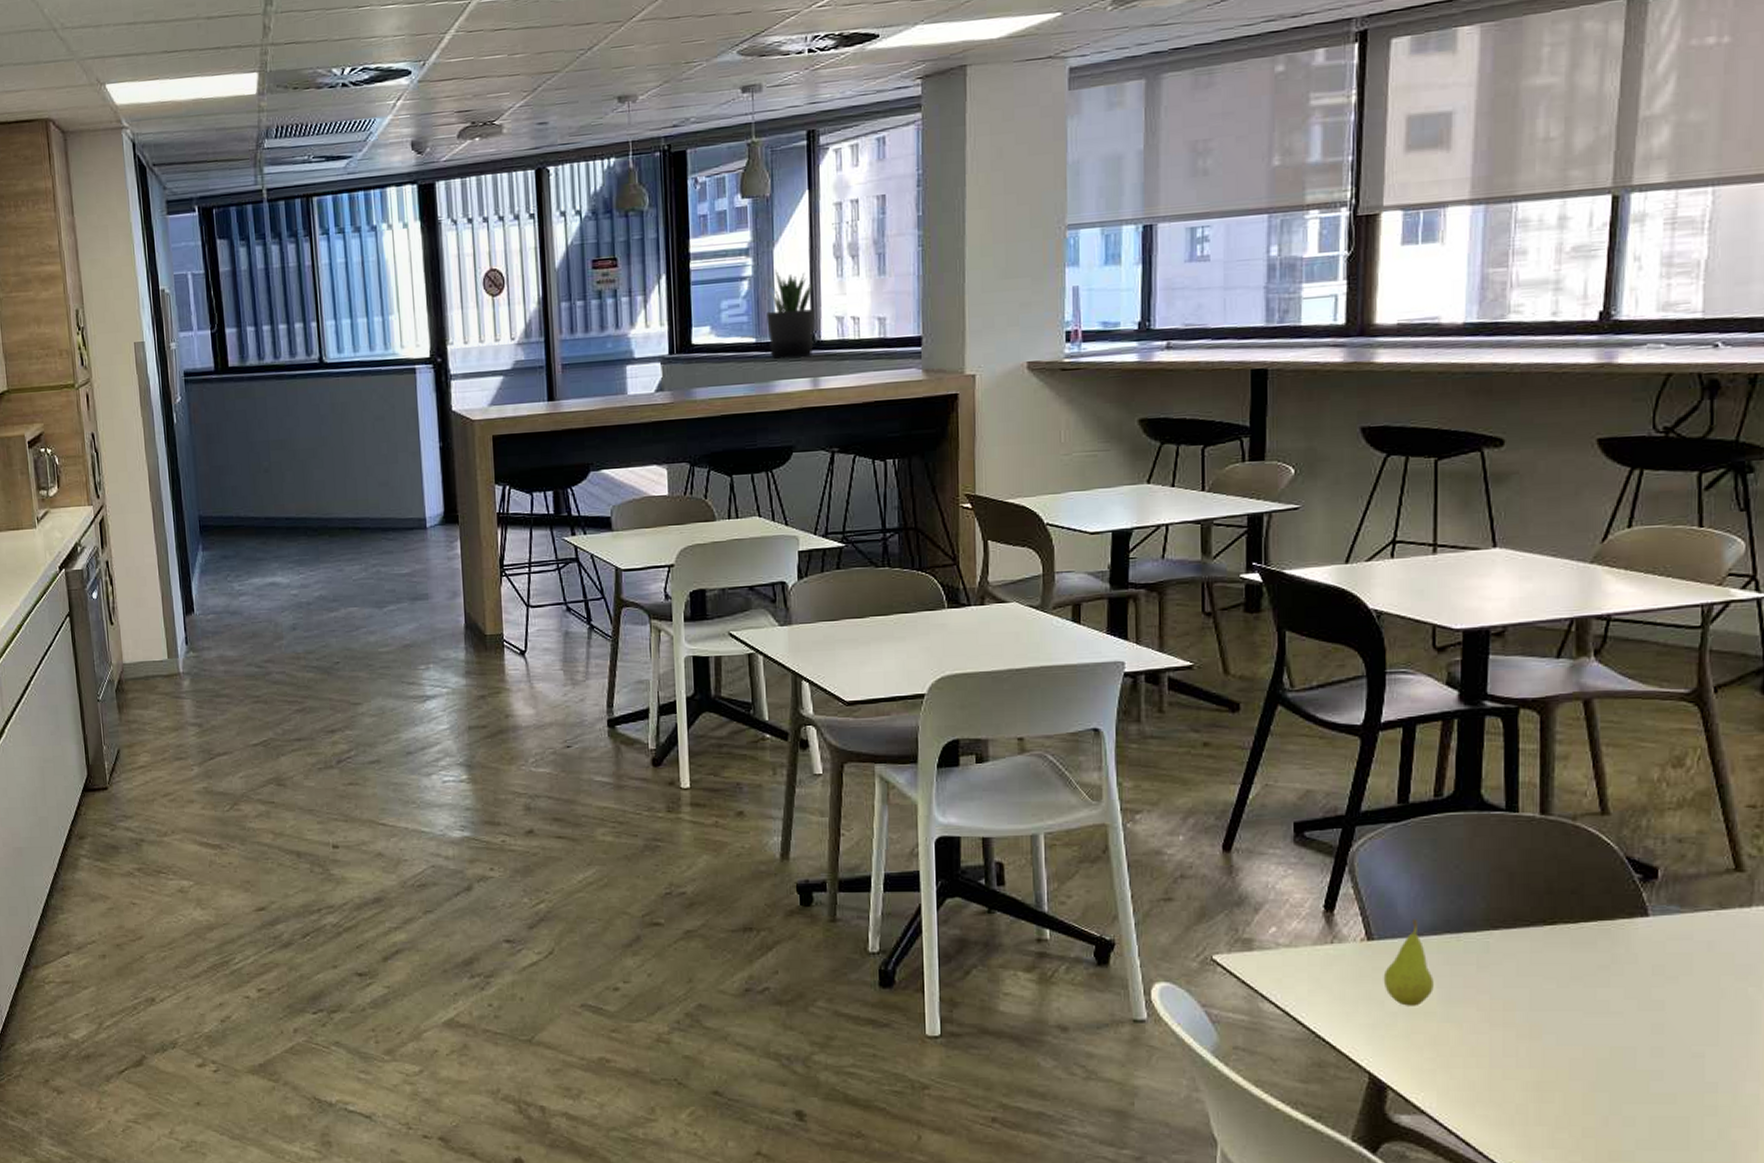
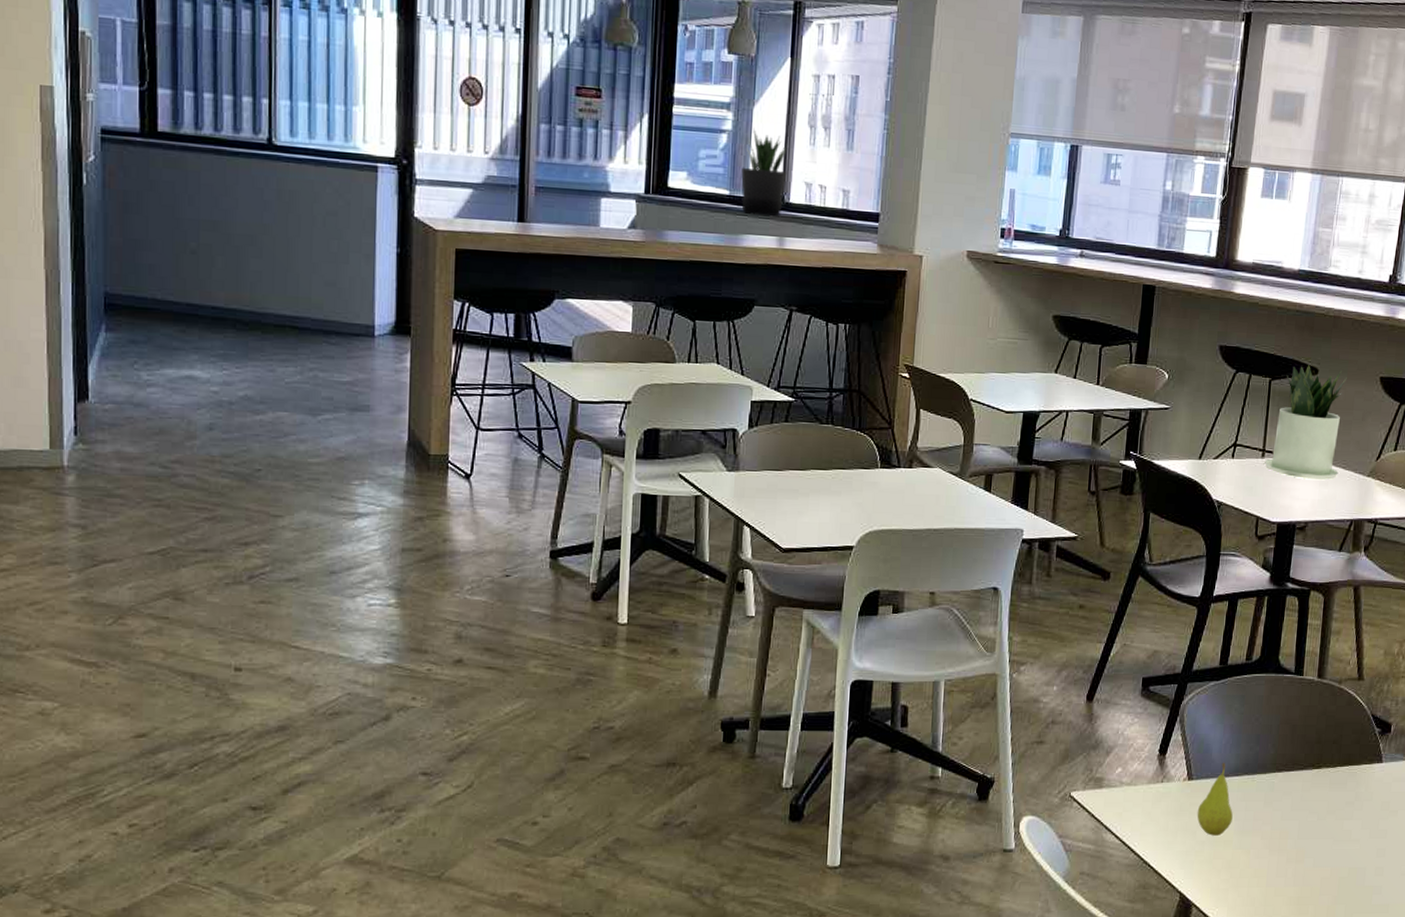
planter: none [1438,436,1547,574] -> present [1264,365,1347,480]

